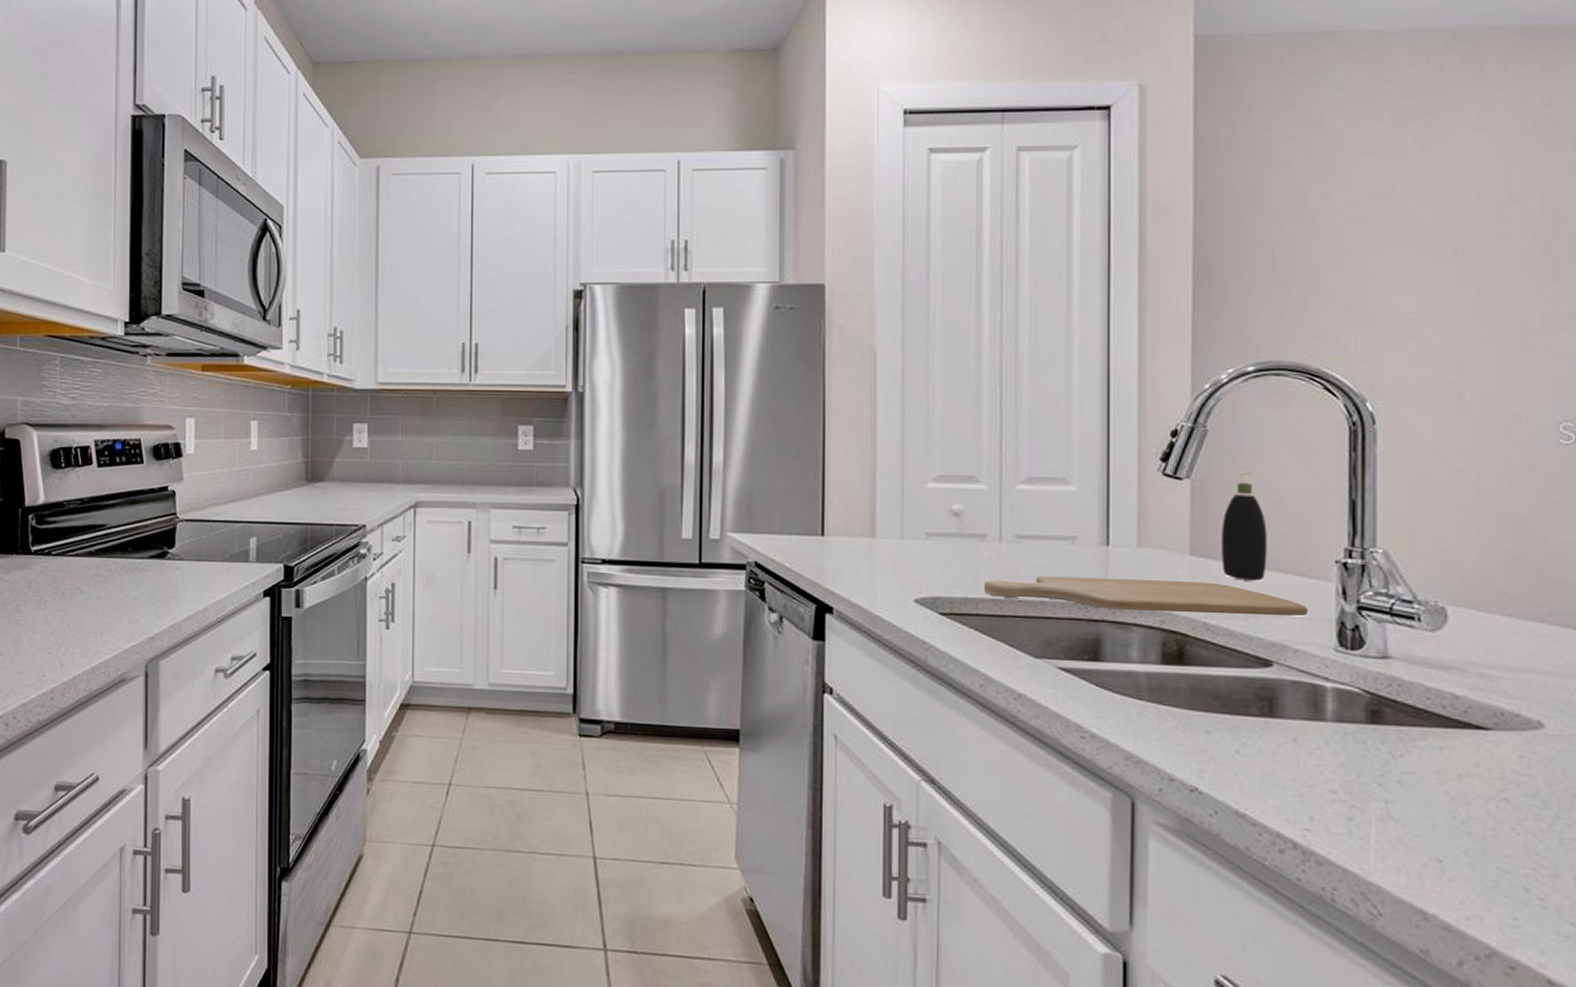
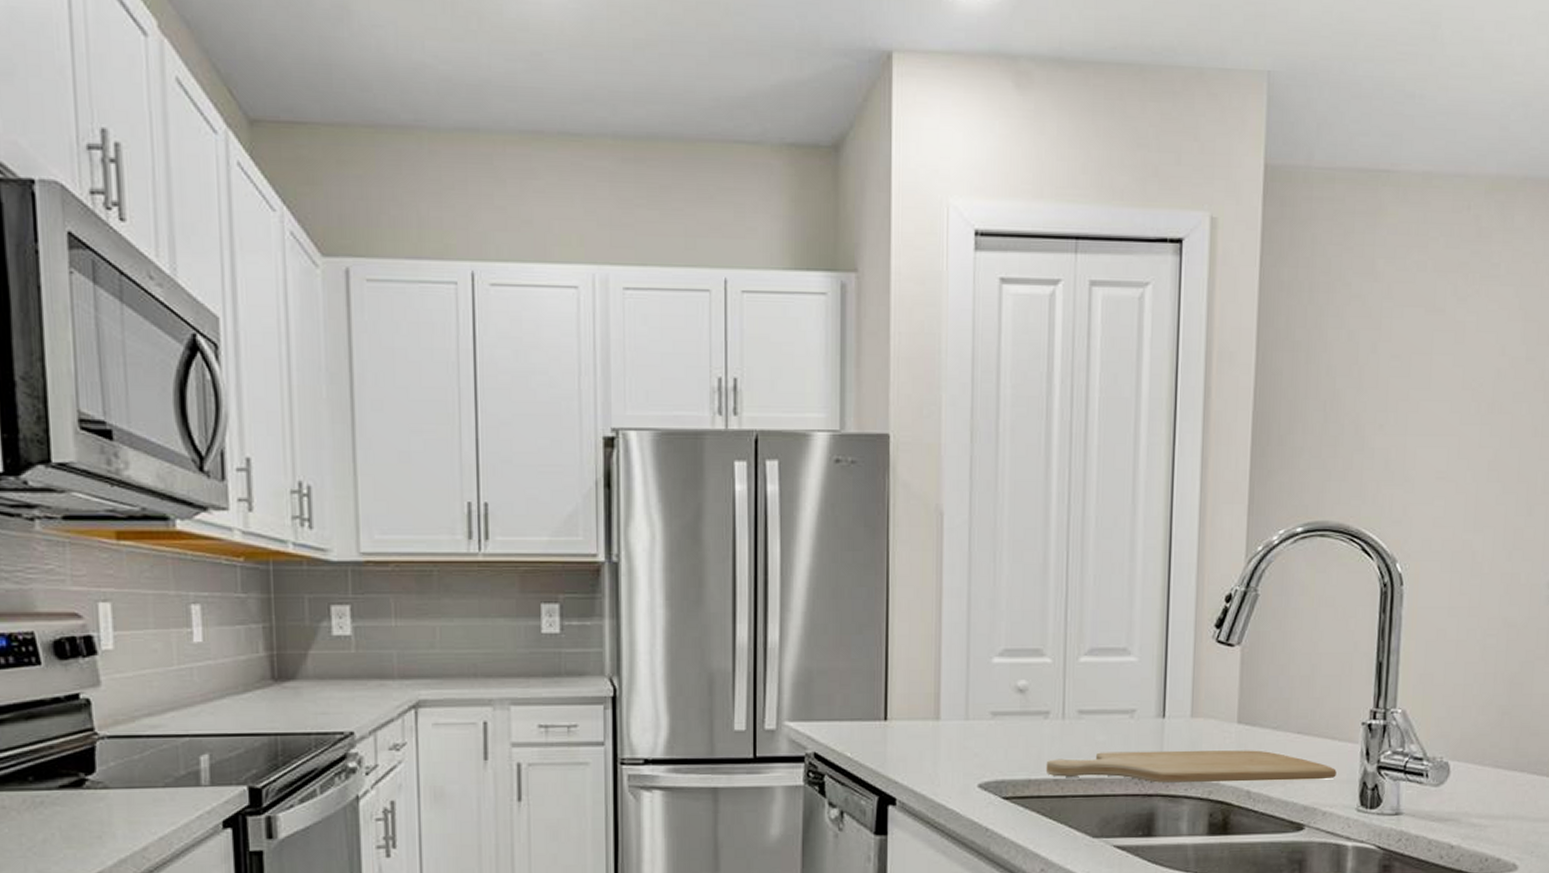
soap dispenser: present [1222,471,1267,581] -> none [1265,636,1306,746]

